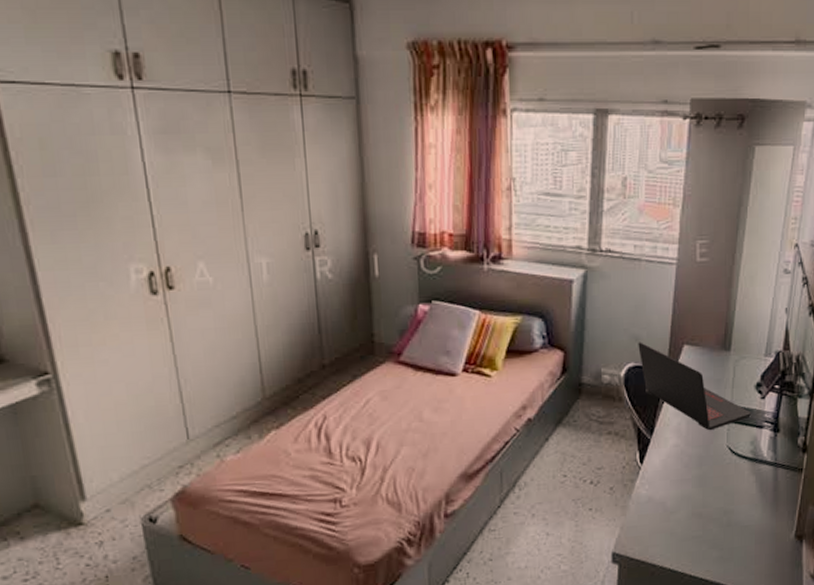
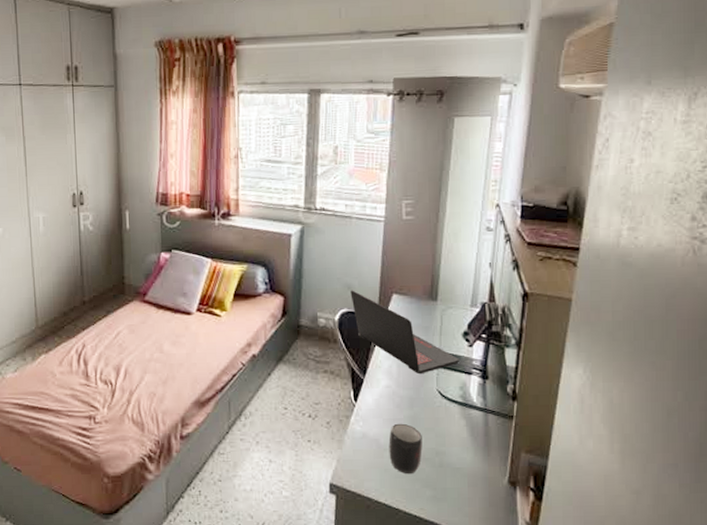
mug: none [675,483,710,537] -> present [388,423,423,475]

